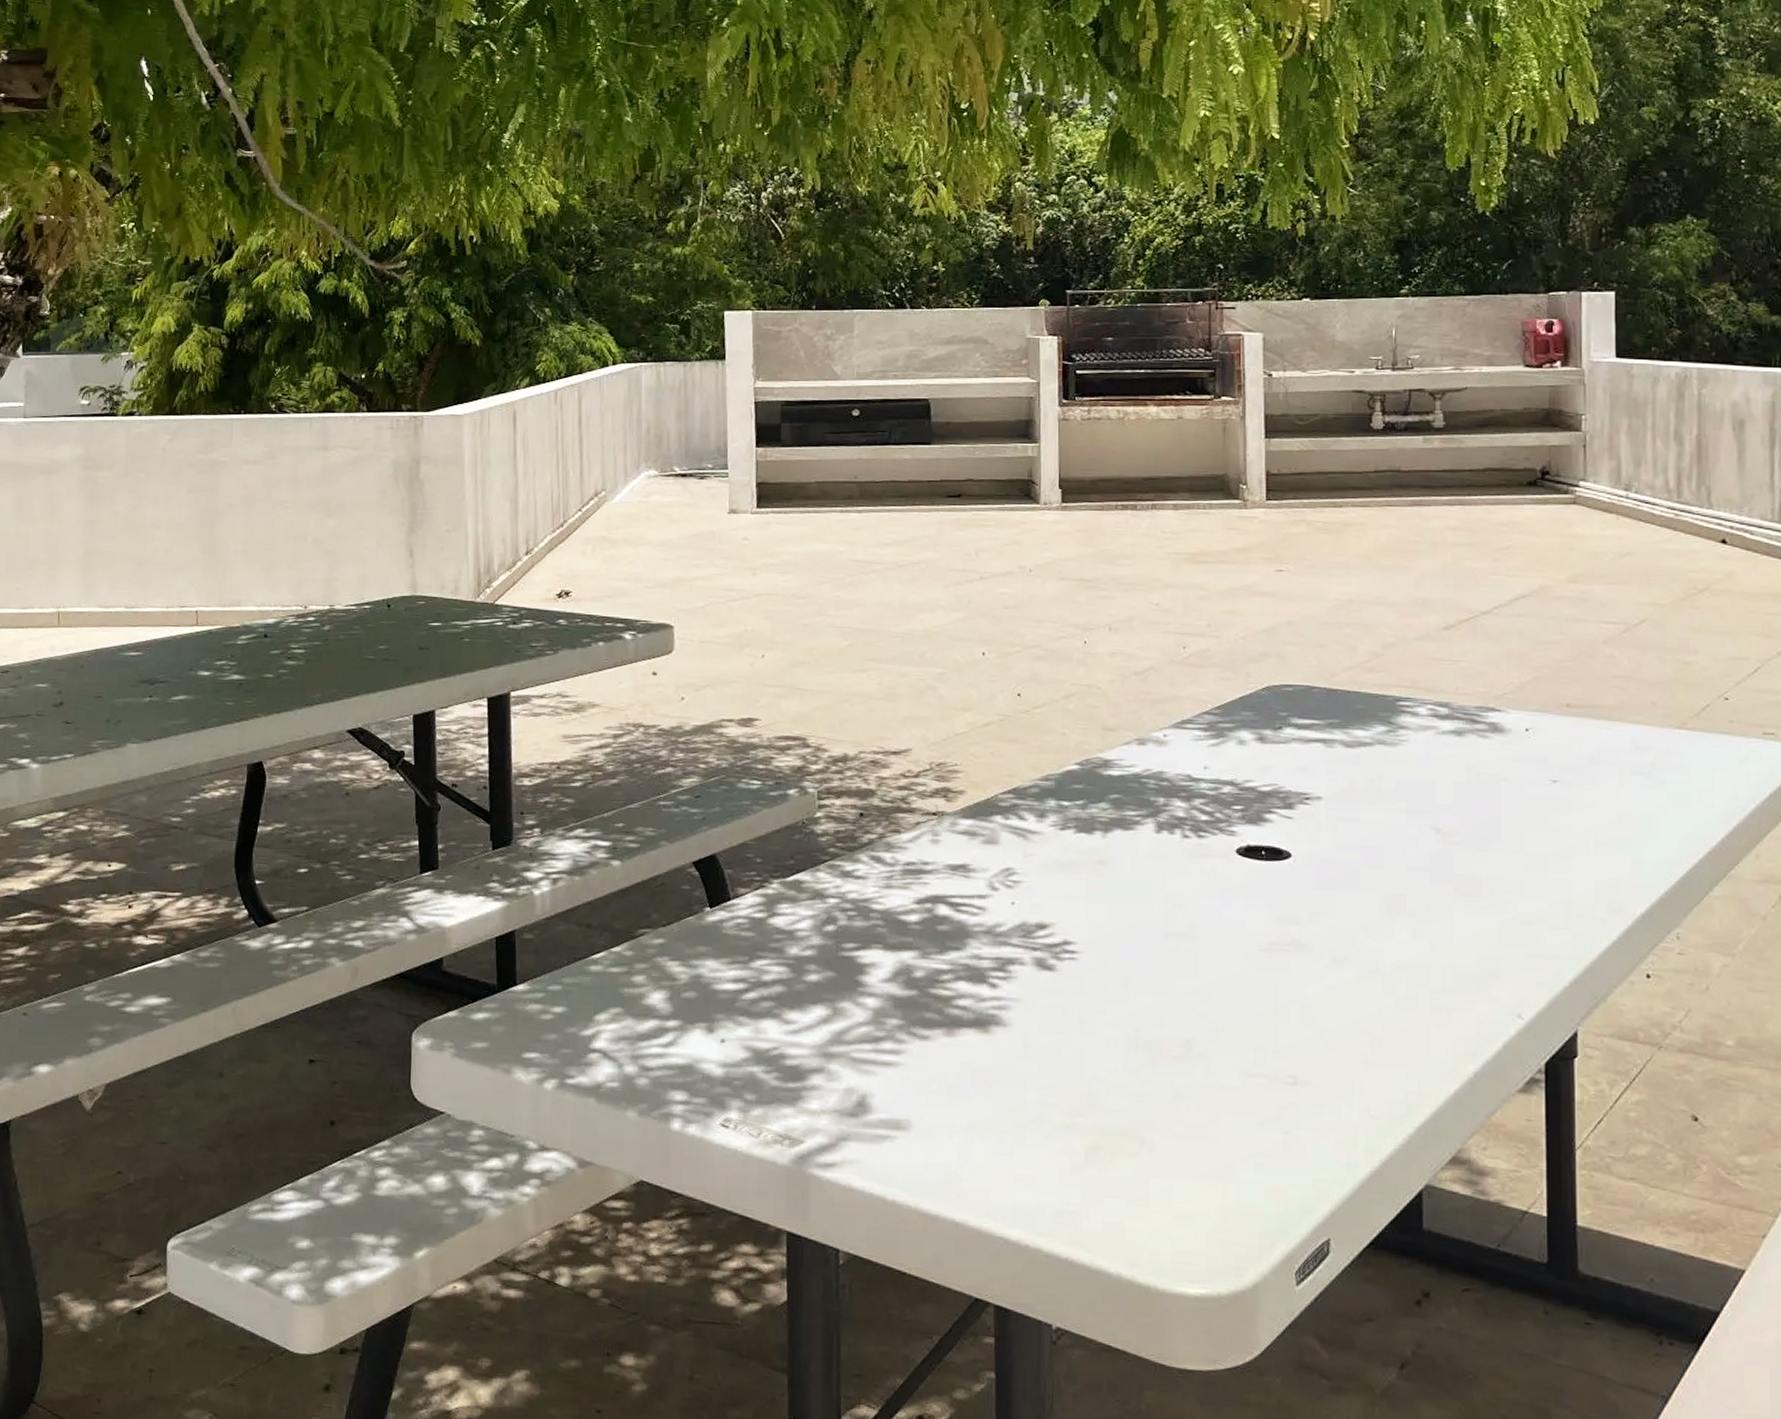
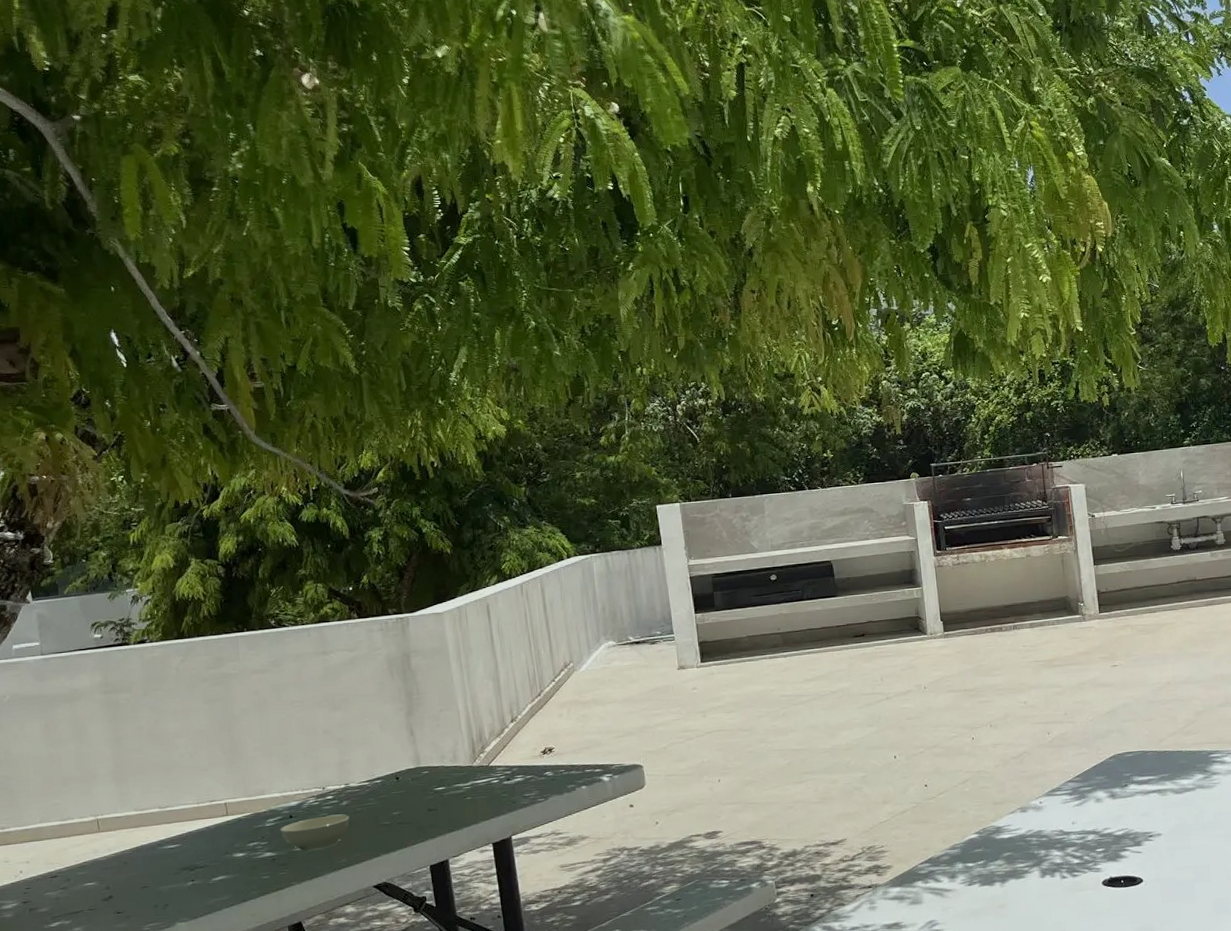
bowl: none [252,640,330,679] -> present [280,814,350,851]

